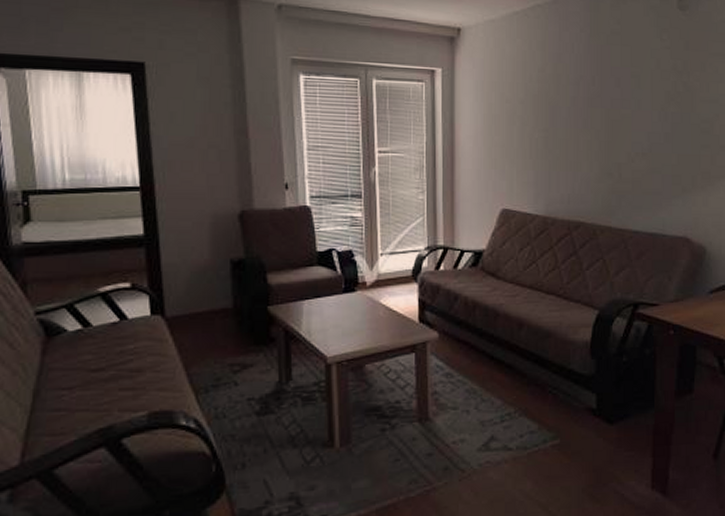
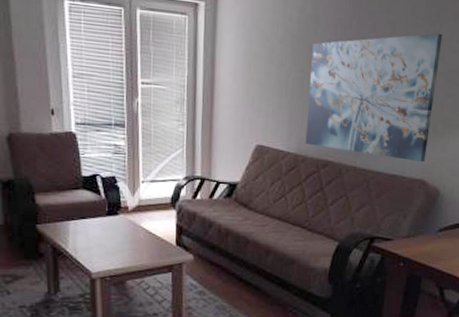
wall art: none [554,84,691,219] -> present [305,33,443,163]

